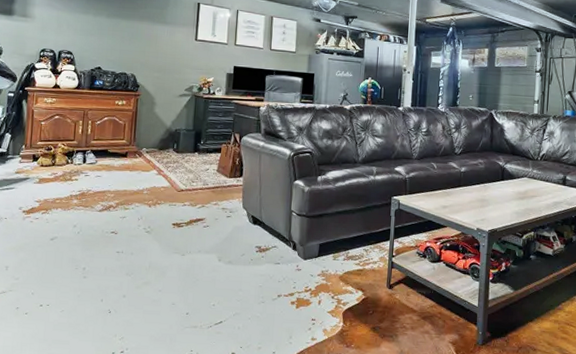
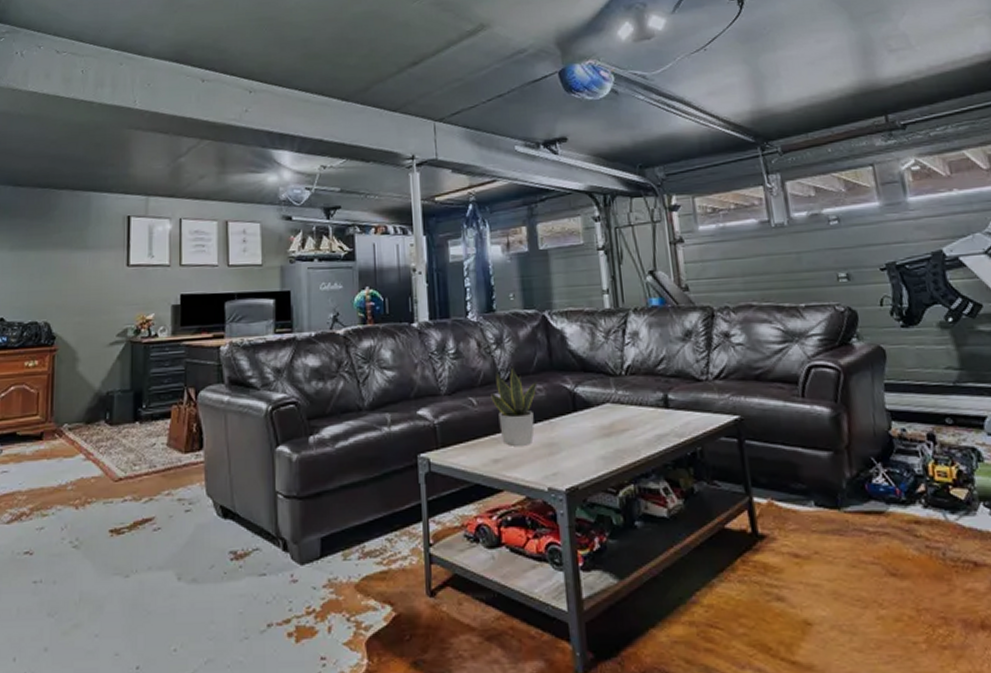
potted plant: none [447,144,480,199] -> present [491,365,537,446]

